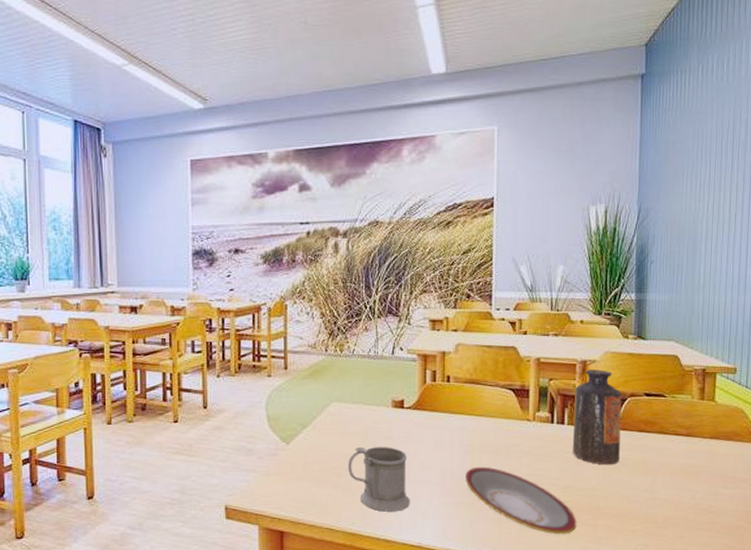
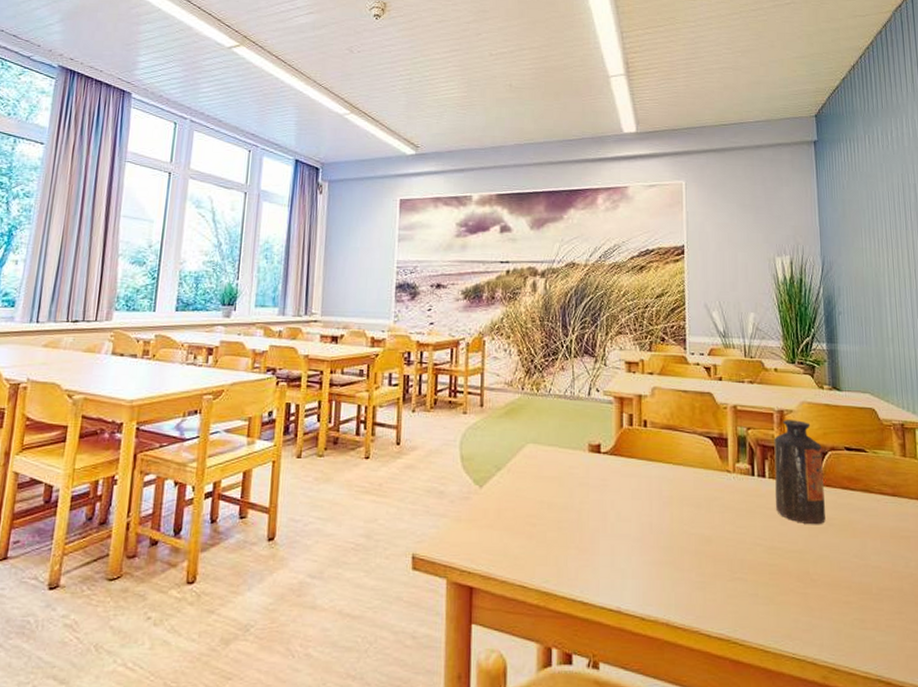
mug: present [348,447,410,512] -> none [543,494,608,569]
plate: present [465,466,577,535] -> none [665,521,786,604]

